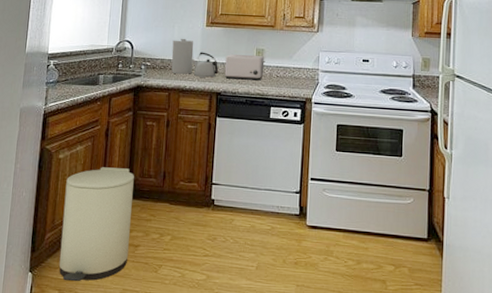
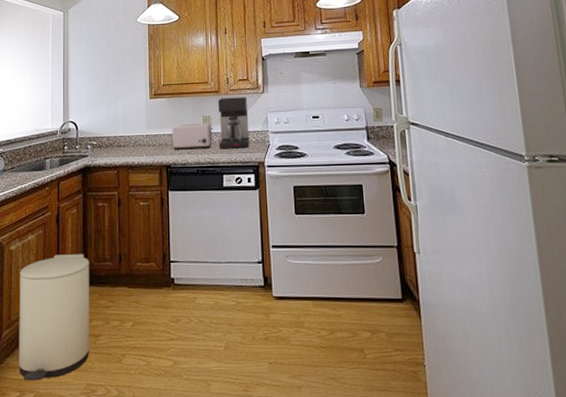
paper towel holder: present [171,38,194,75] -> none [117,113,139,151]
kettle: present [191,52,219,79] -> none [137,125,166,153]
coffee maker: none [269,33,302,84] -> present [218,97,250,149]

